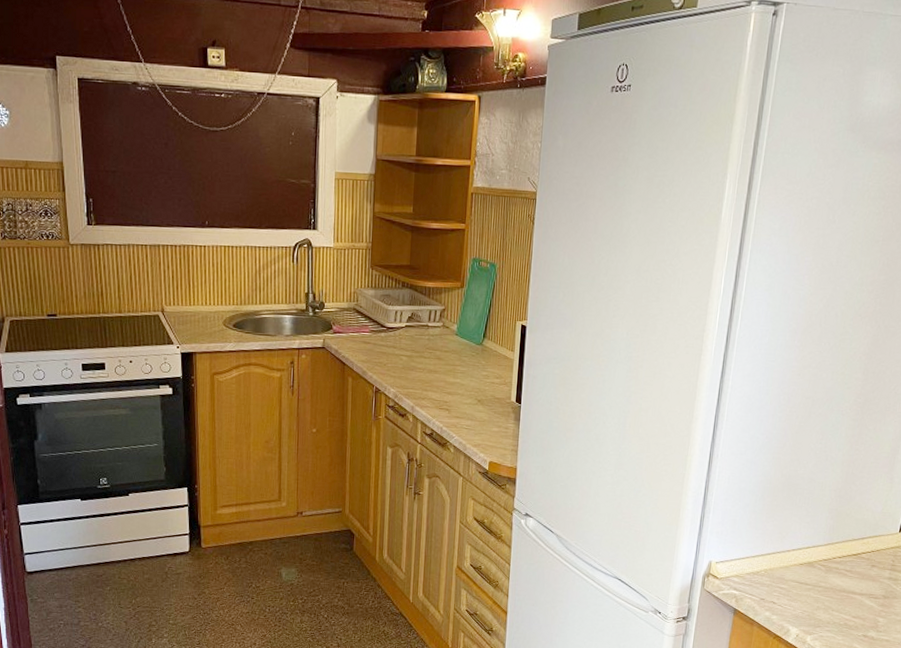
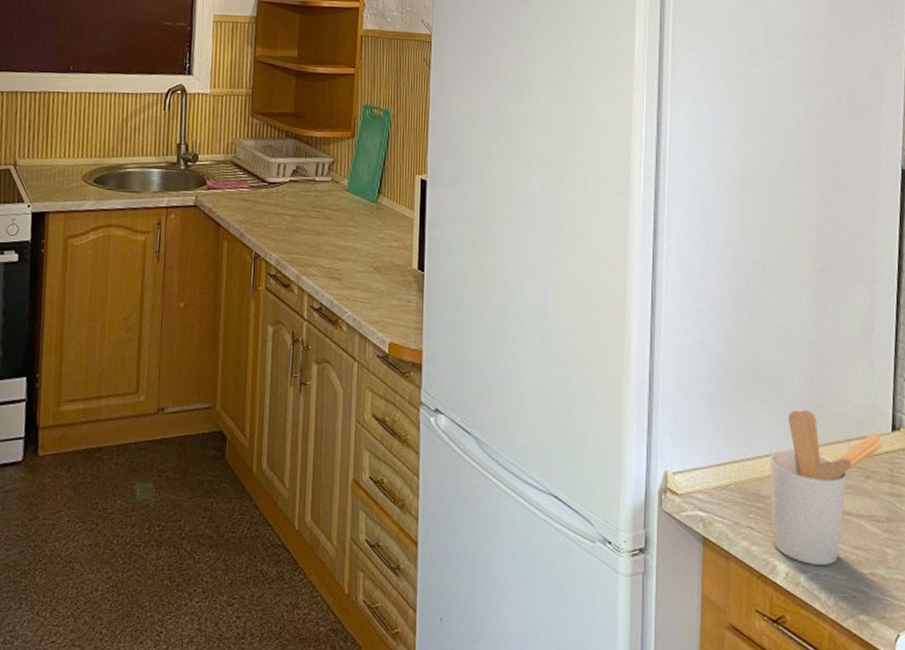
utensil holder: none [789,515,891,629] -> present [769,409,884,565]

